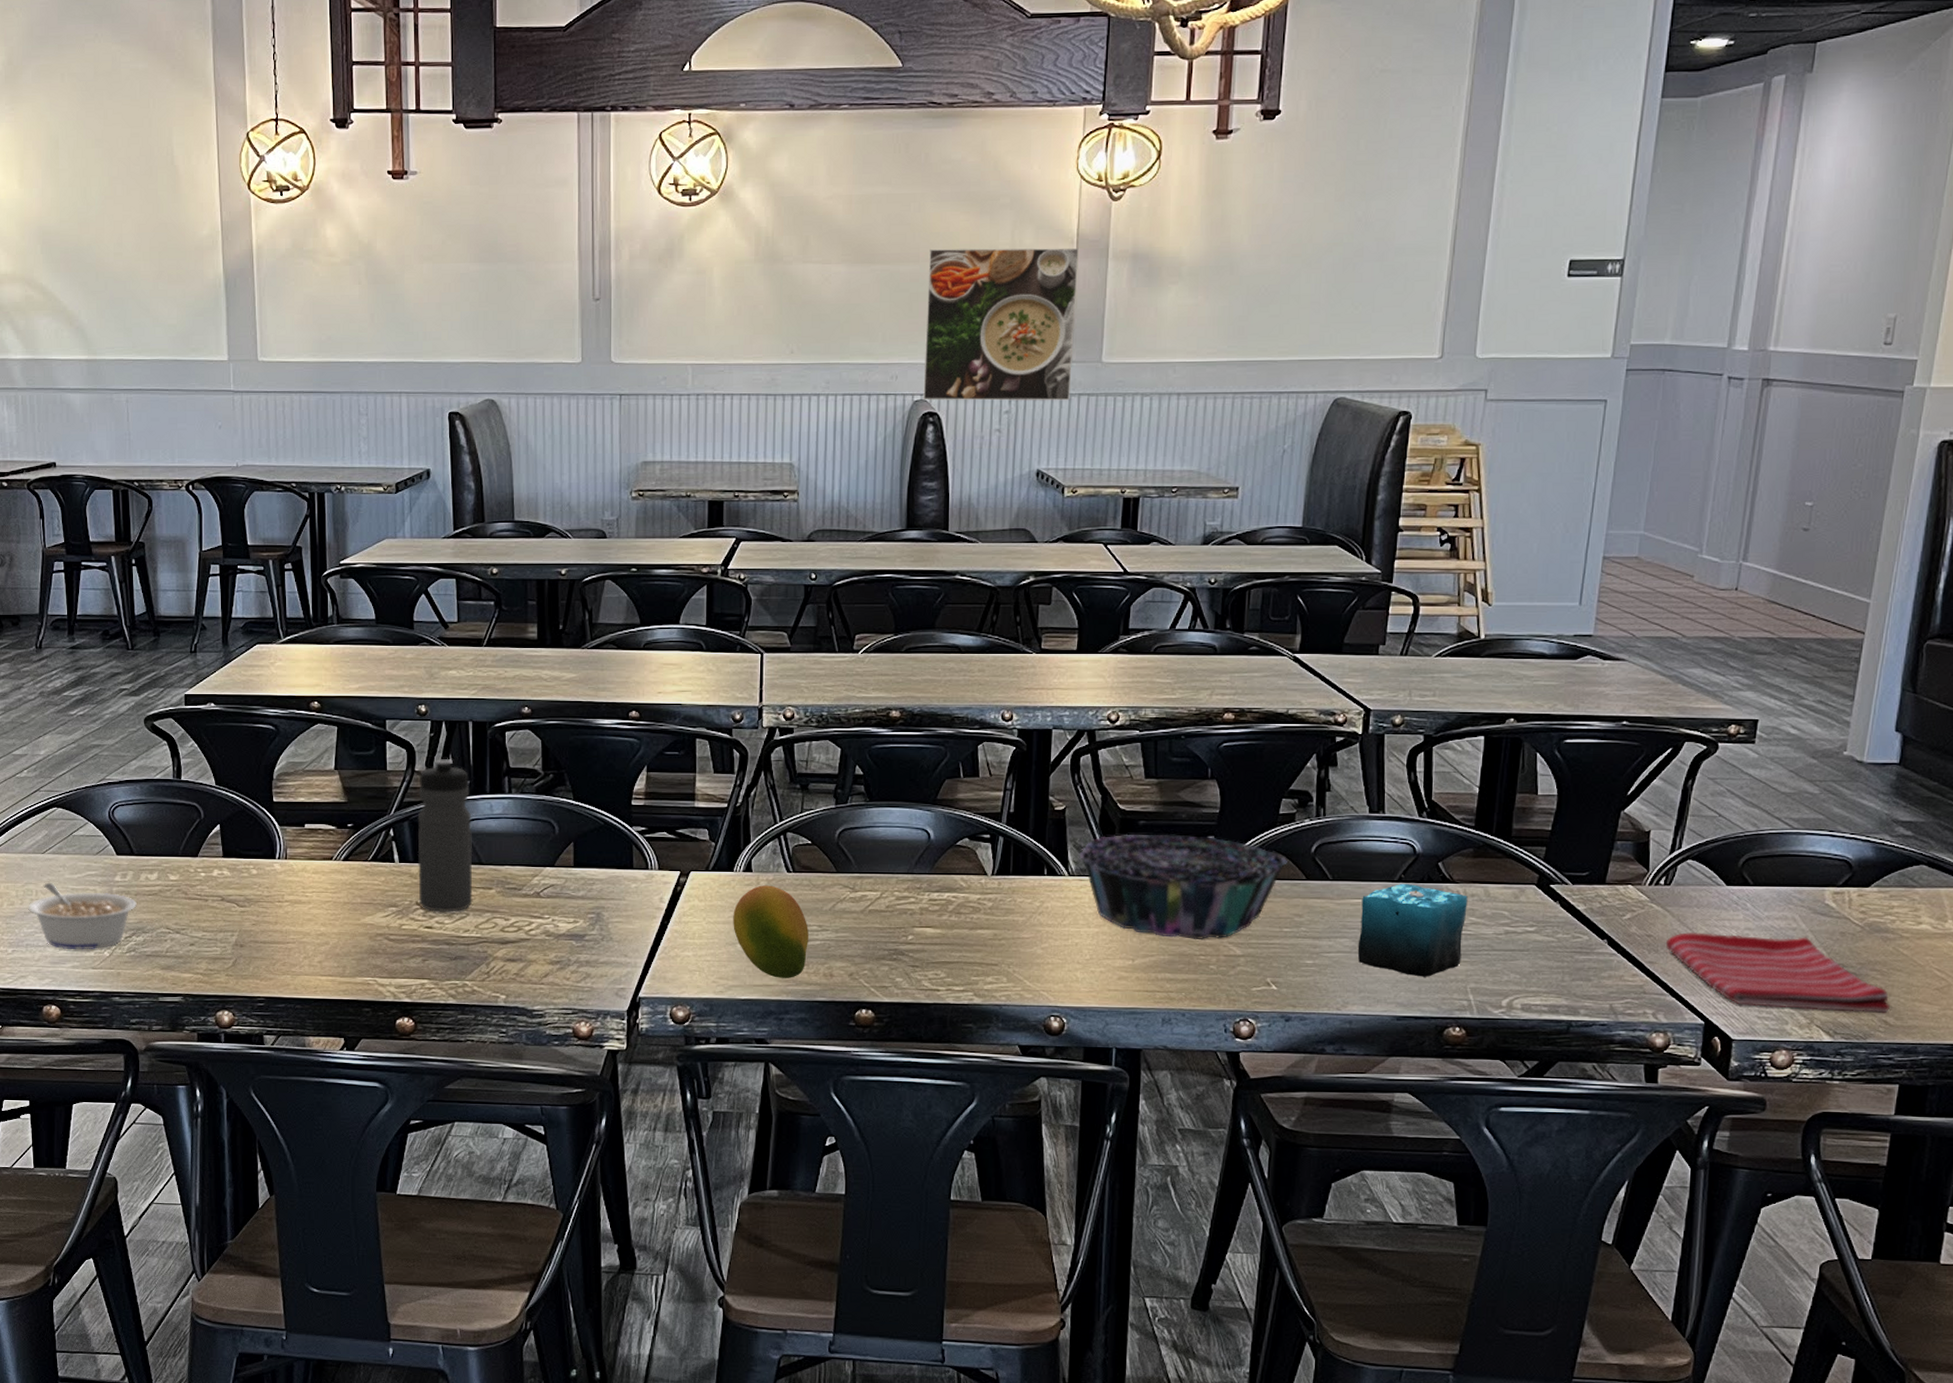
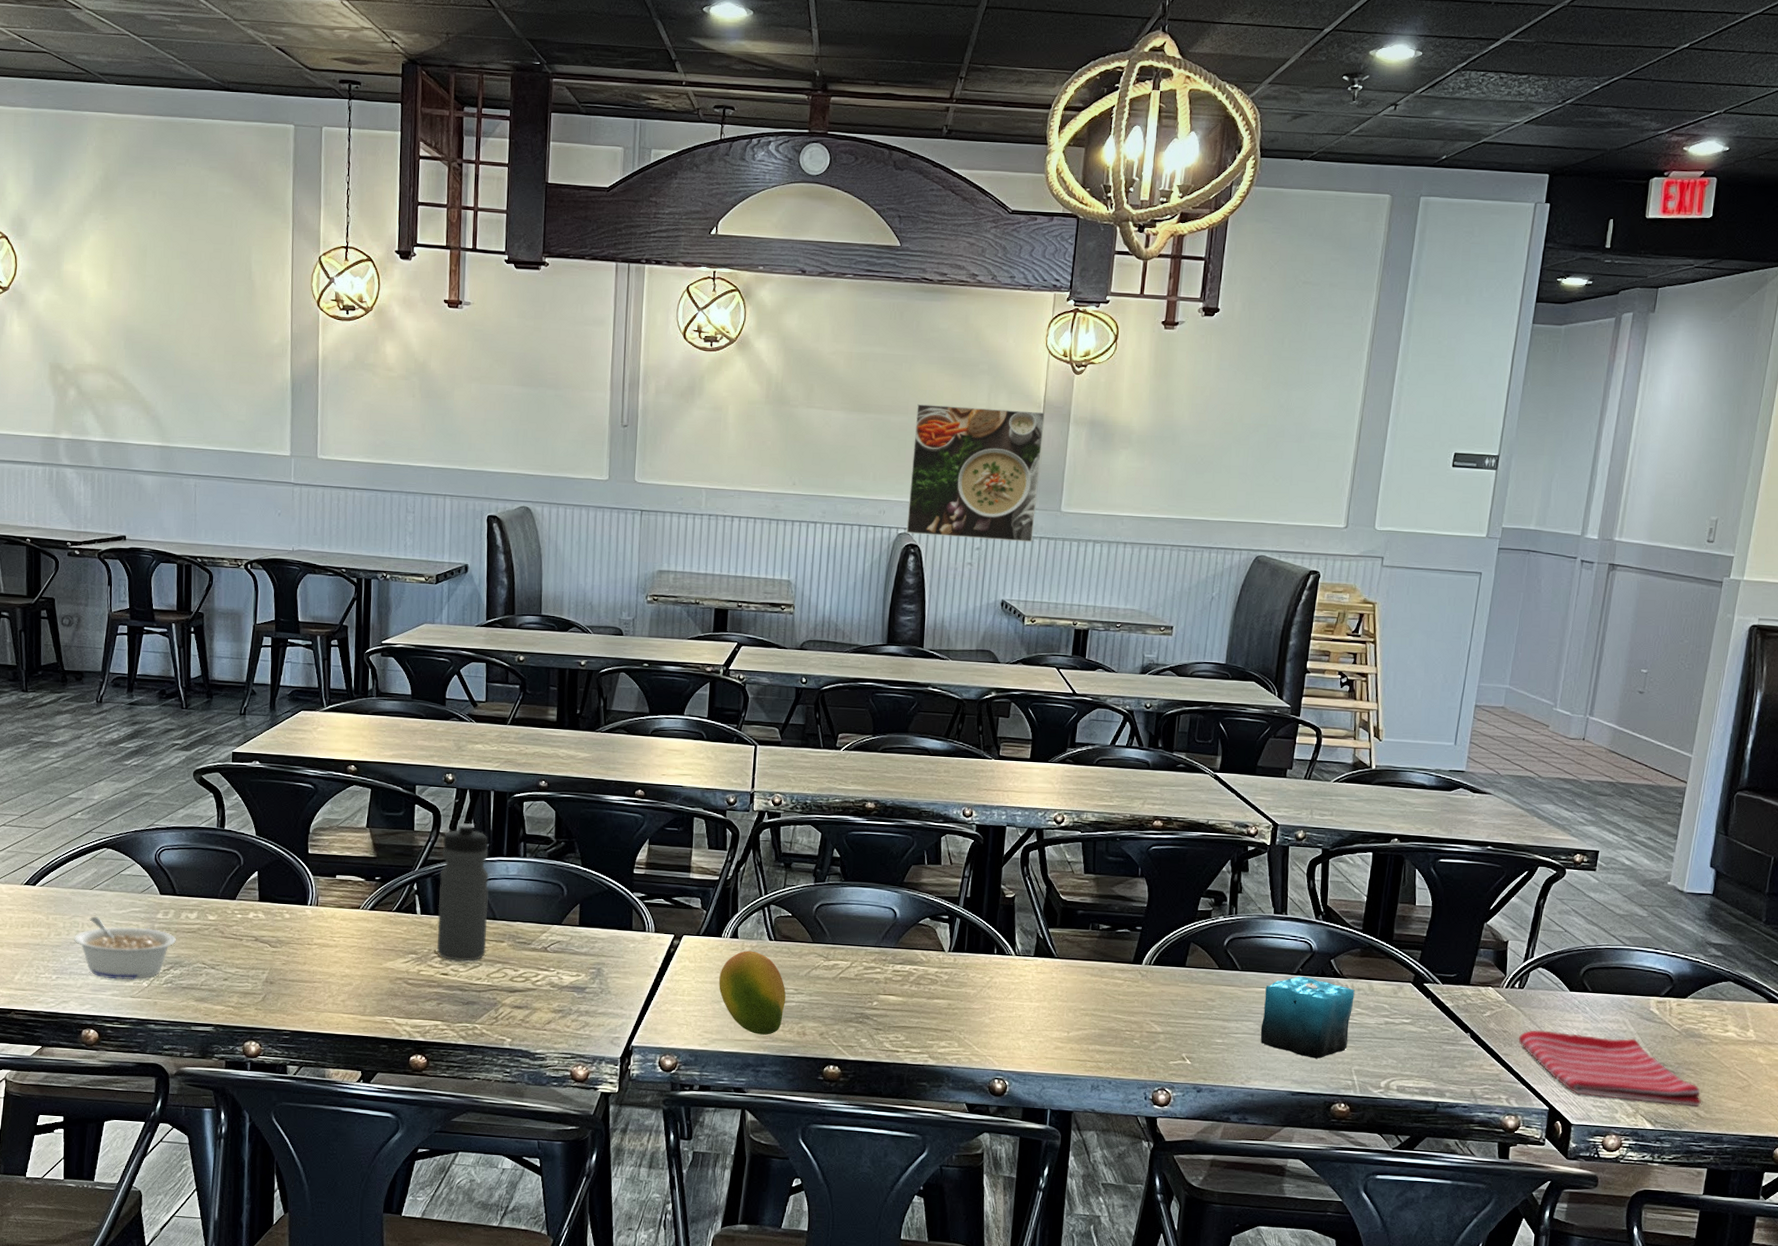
decorative bowl: present [1079,834,1288,940] -> none [1025,922,1204,1018]

